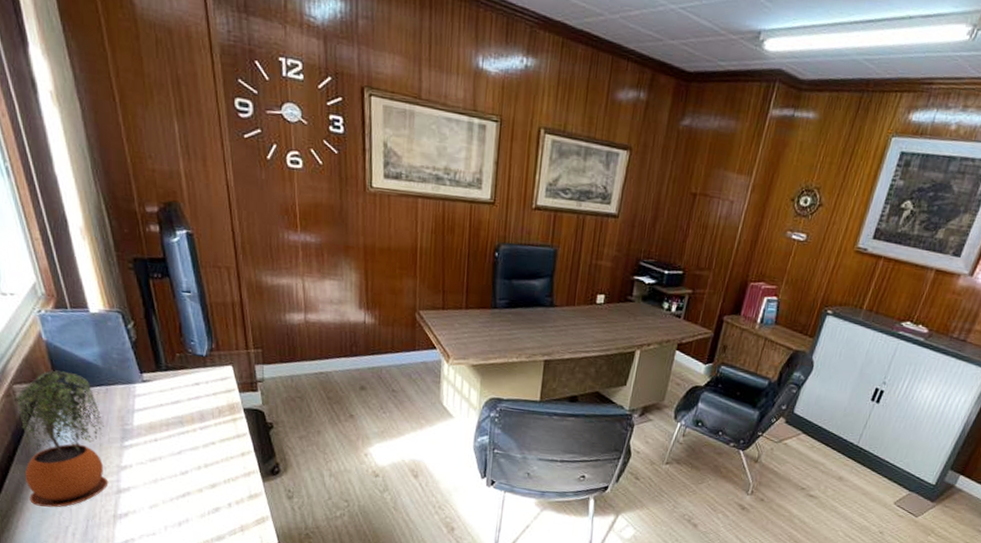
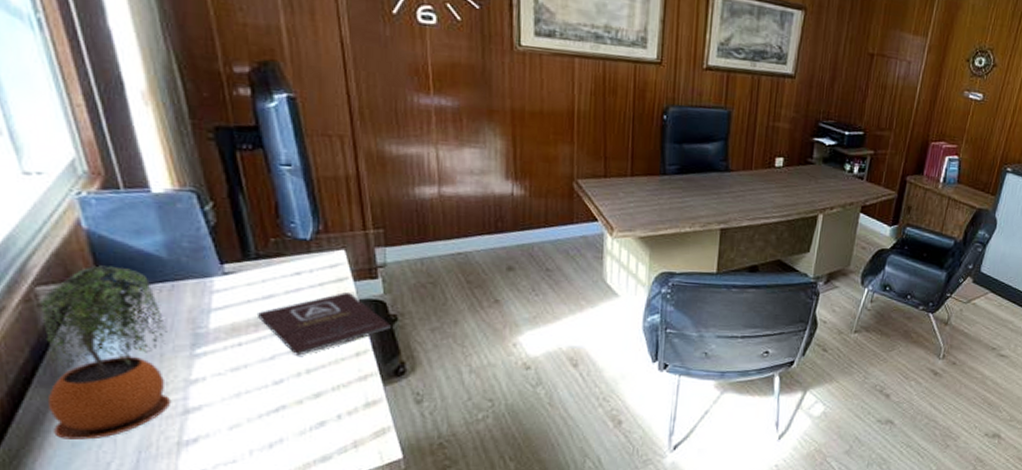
book: none [167,402,268,453] -> present [256,292,391,356]

